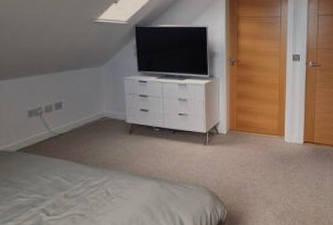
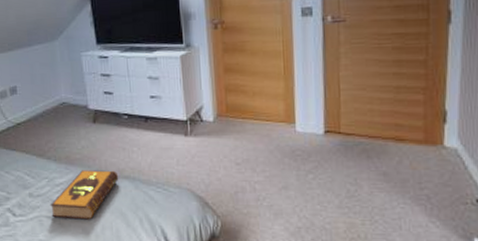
hardback book: none [83,173,148,216] -> present [49,170,119,220]

